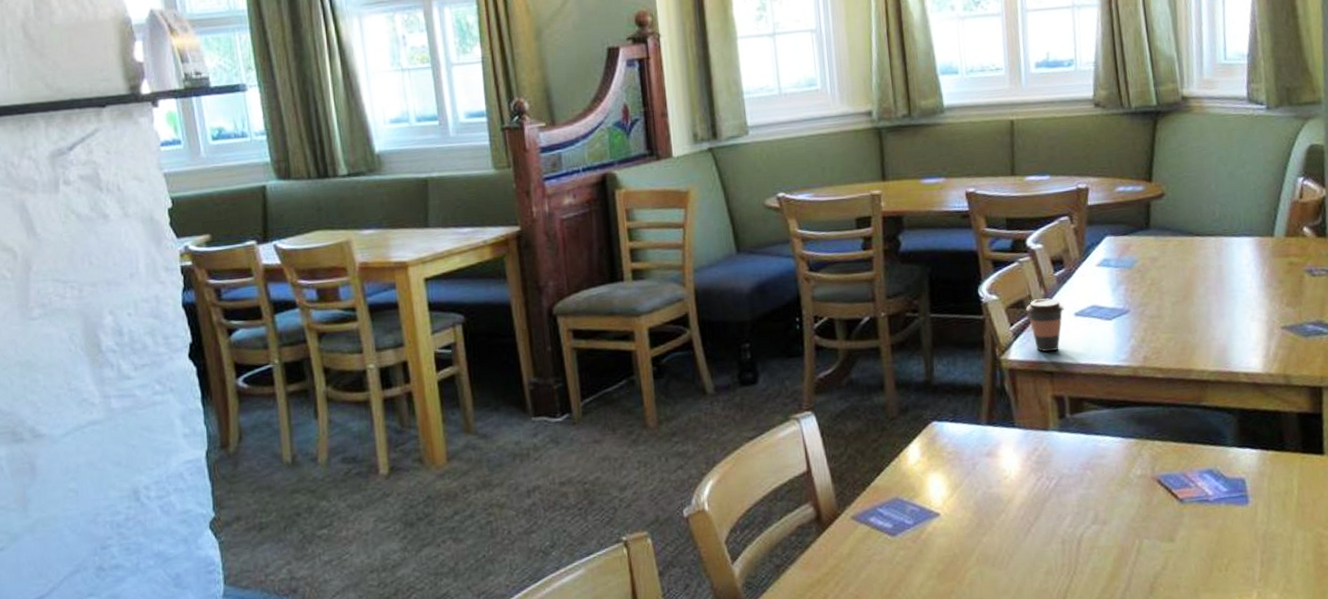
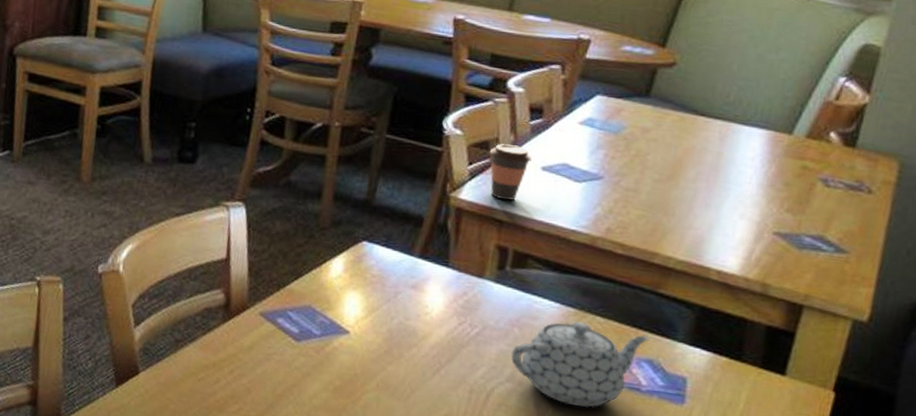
teapot: none [1089,448,1205,532] -> present [510,321,650,408]

